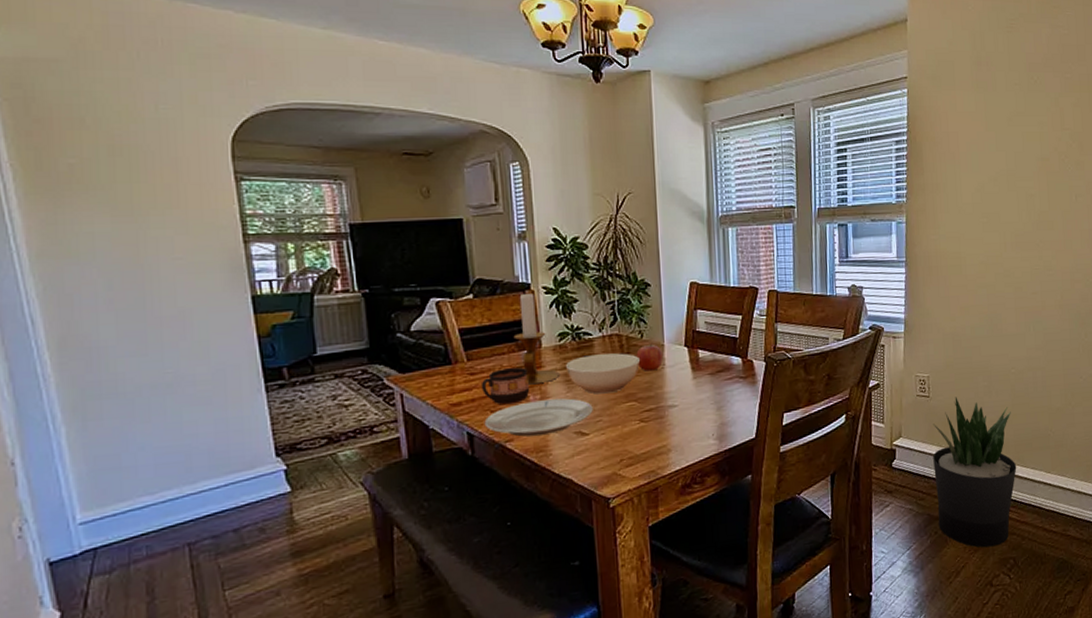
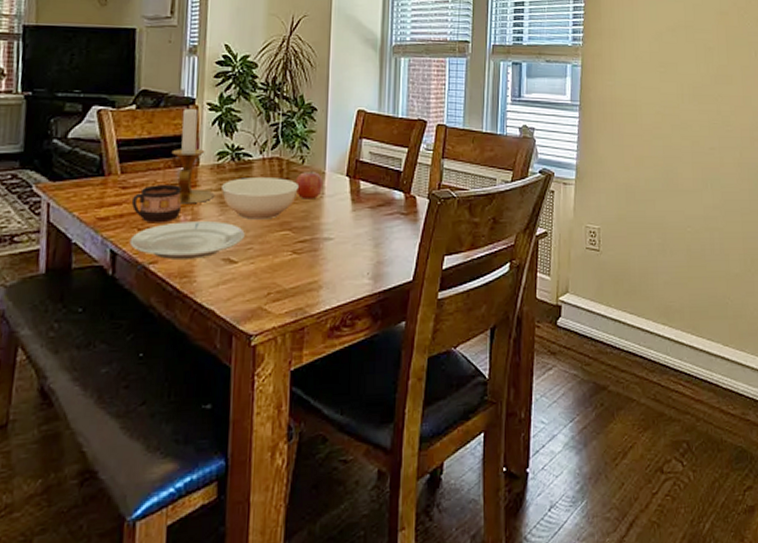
planter: present [932,396,1017,548] -> none [601,253,692,427]

